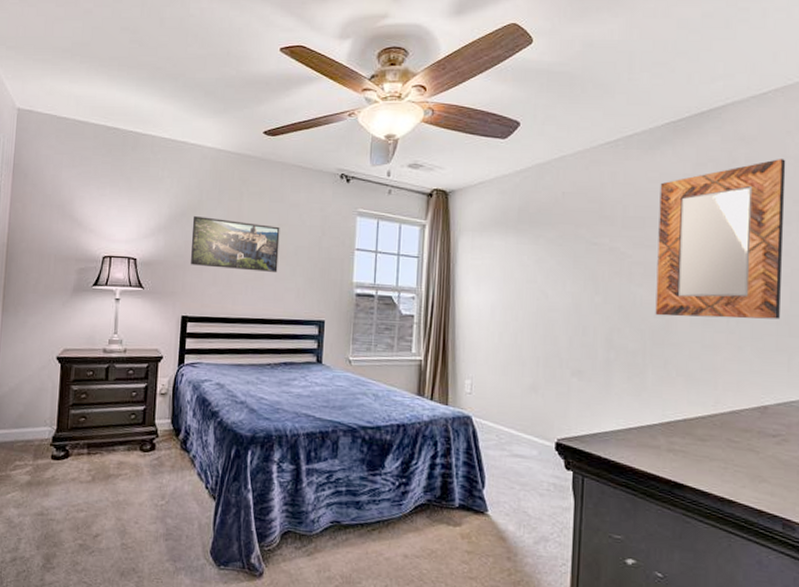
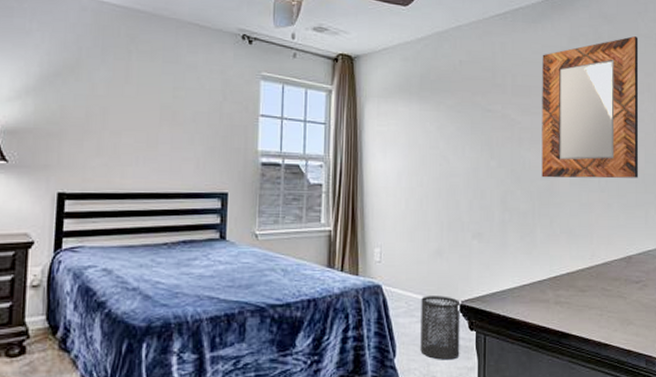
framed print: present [191,216,280,272] -> none [68,77,176,141]
trash can: none [511,430,556,498] -> present [420,296,461,360]

